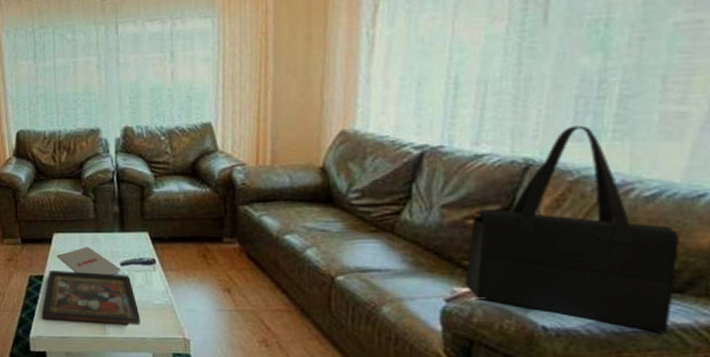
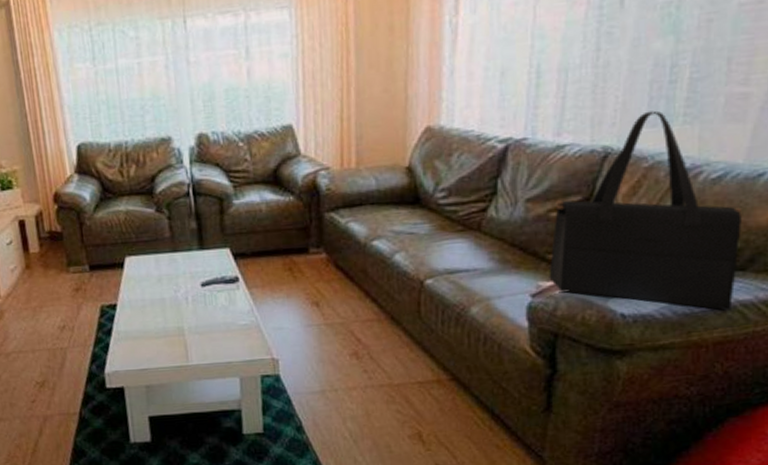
decorative tray: present [41,271,141,325] -> none [116,296,226,352]
magazine: present [56,246,122,275] -> none [130,268,204,299]

